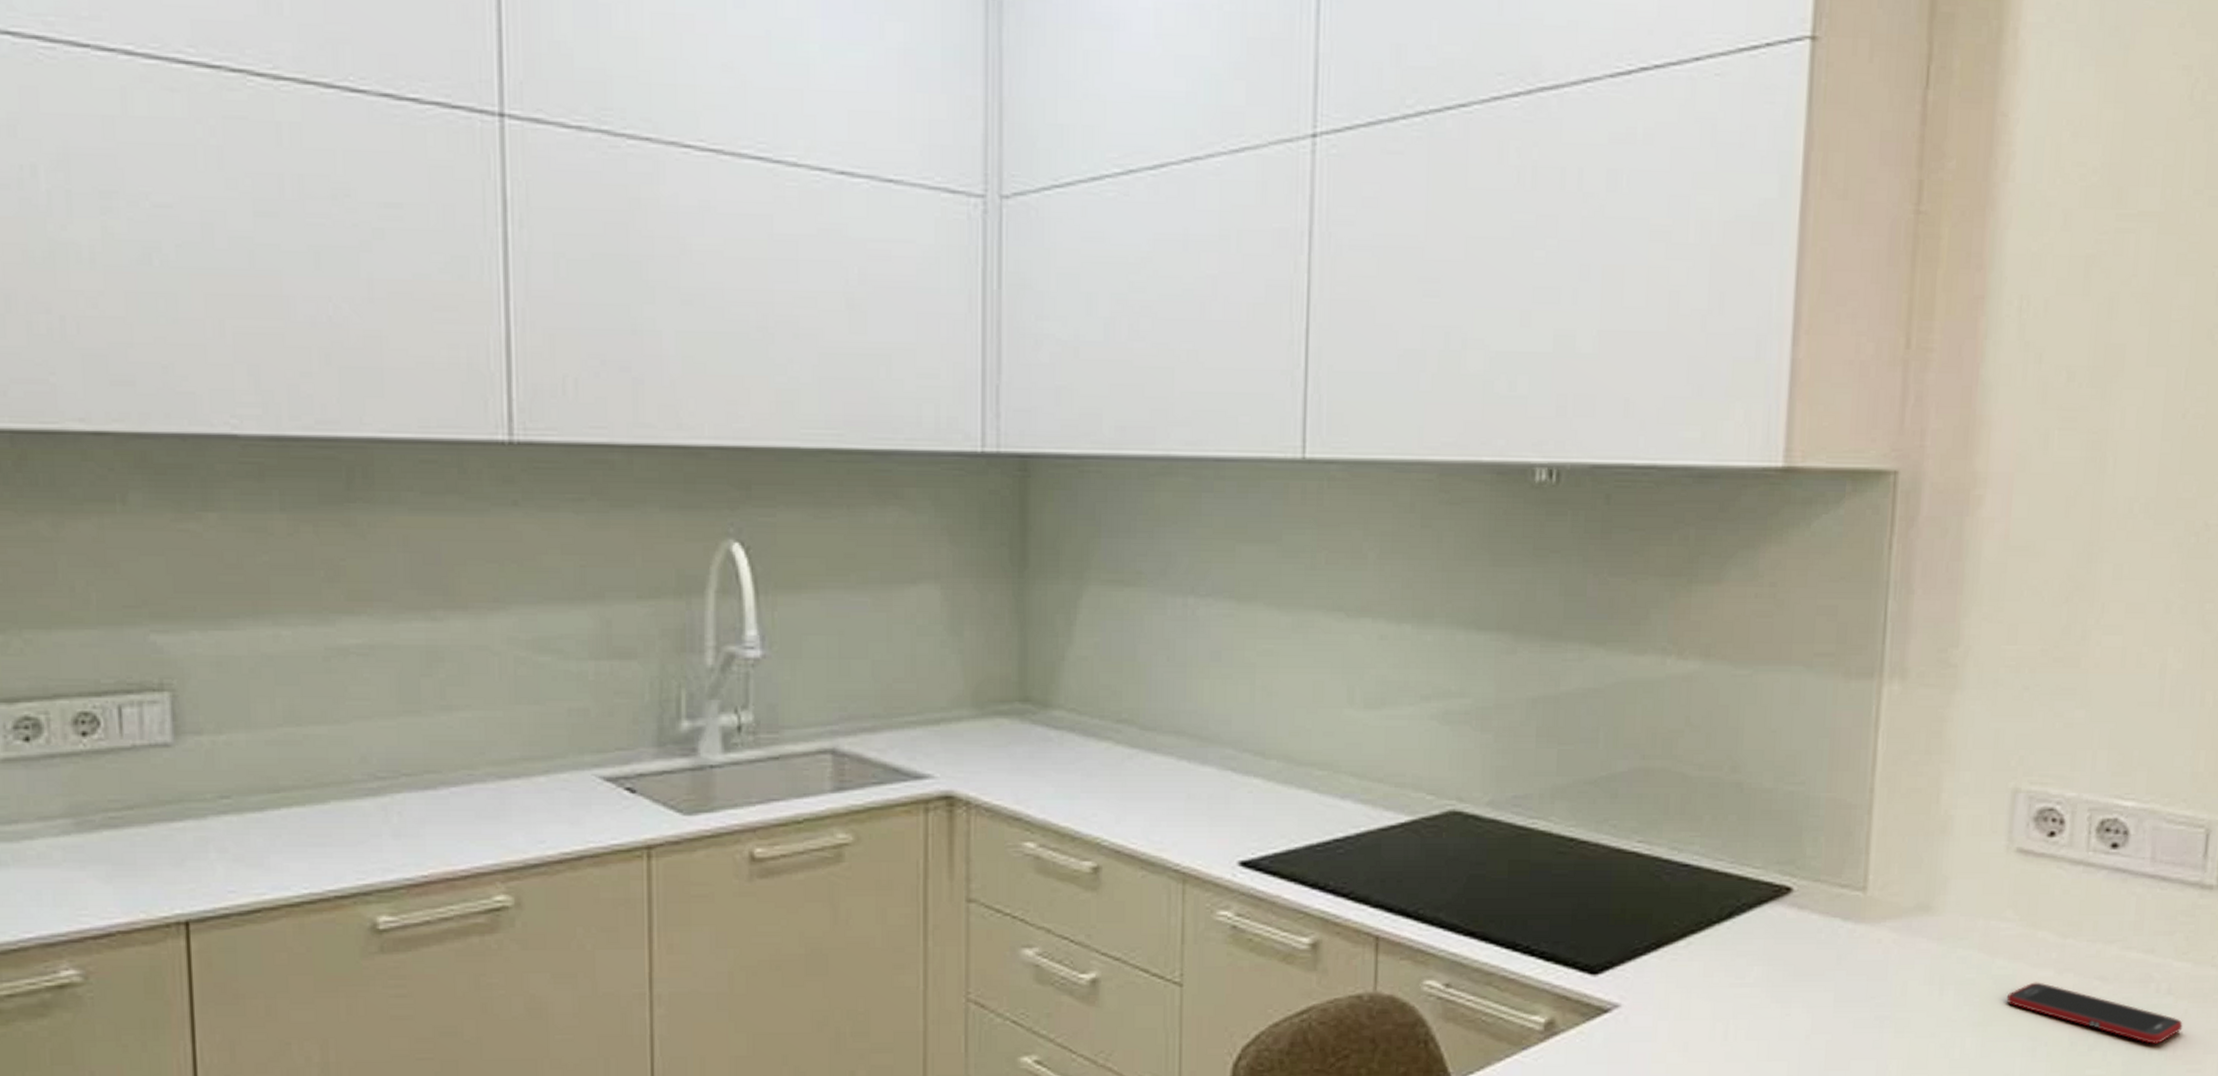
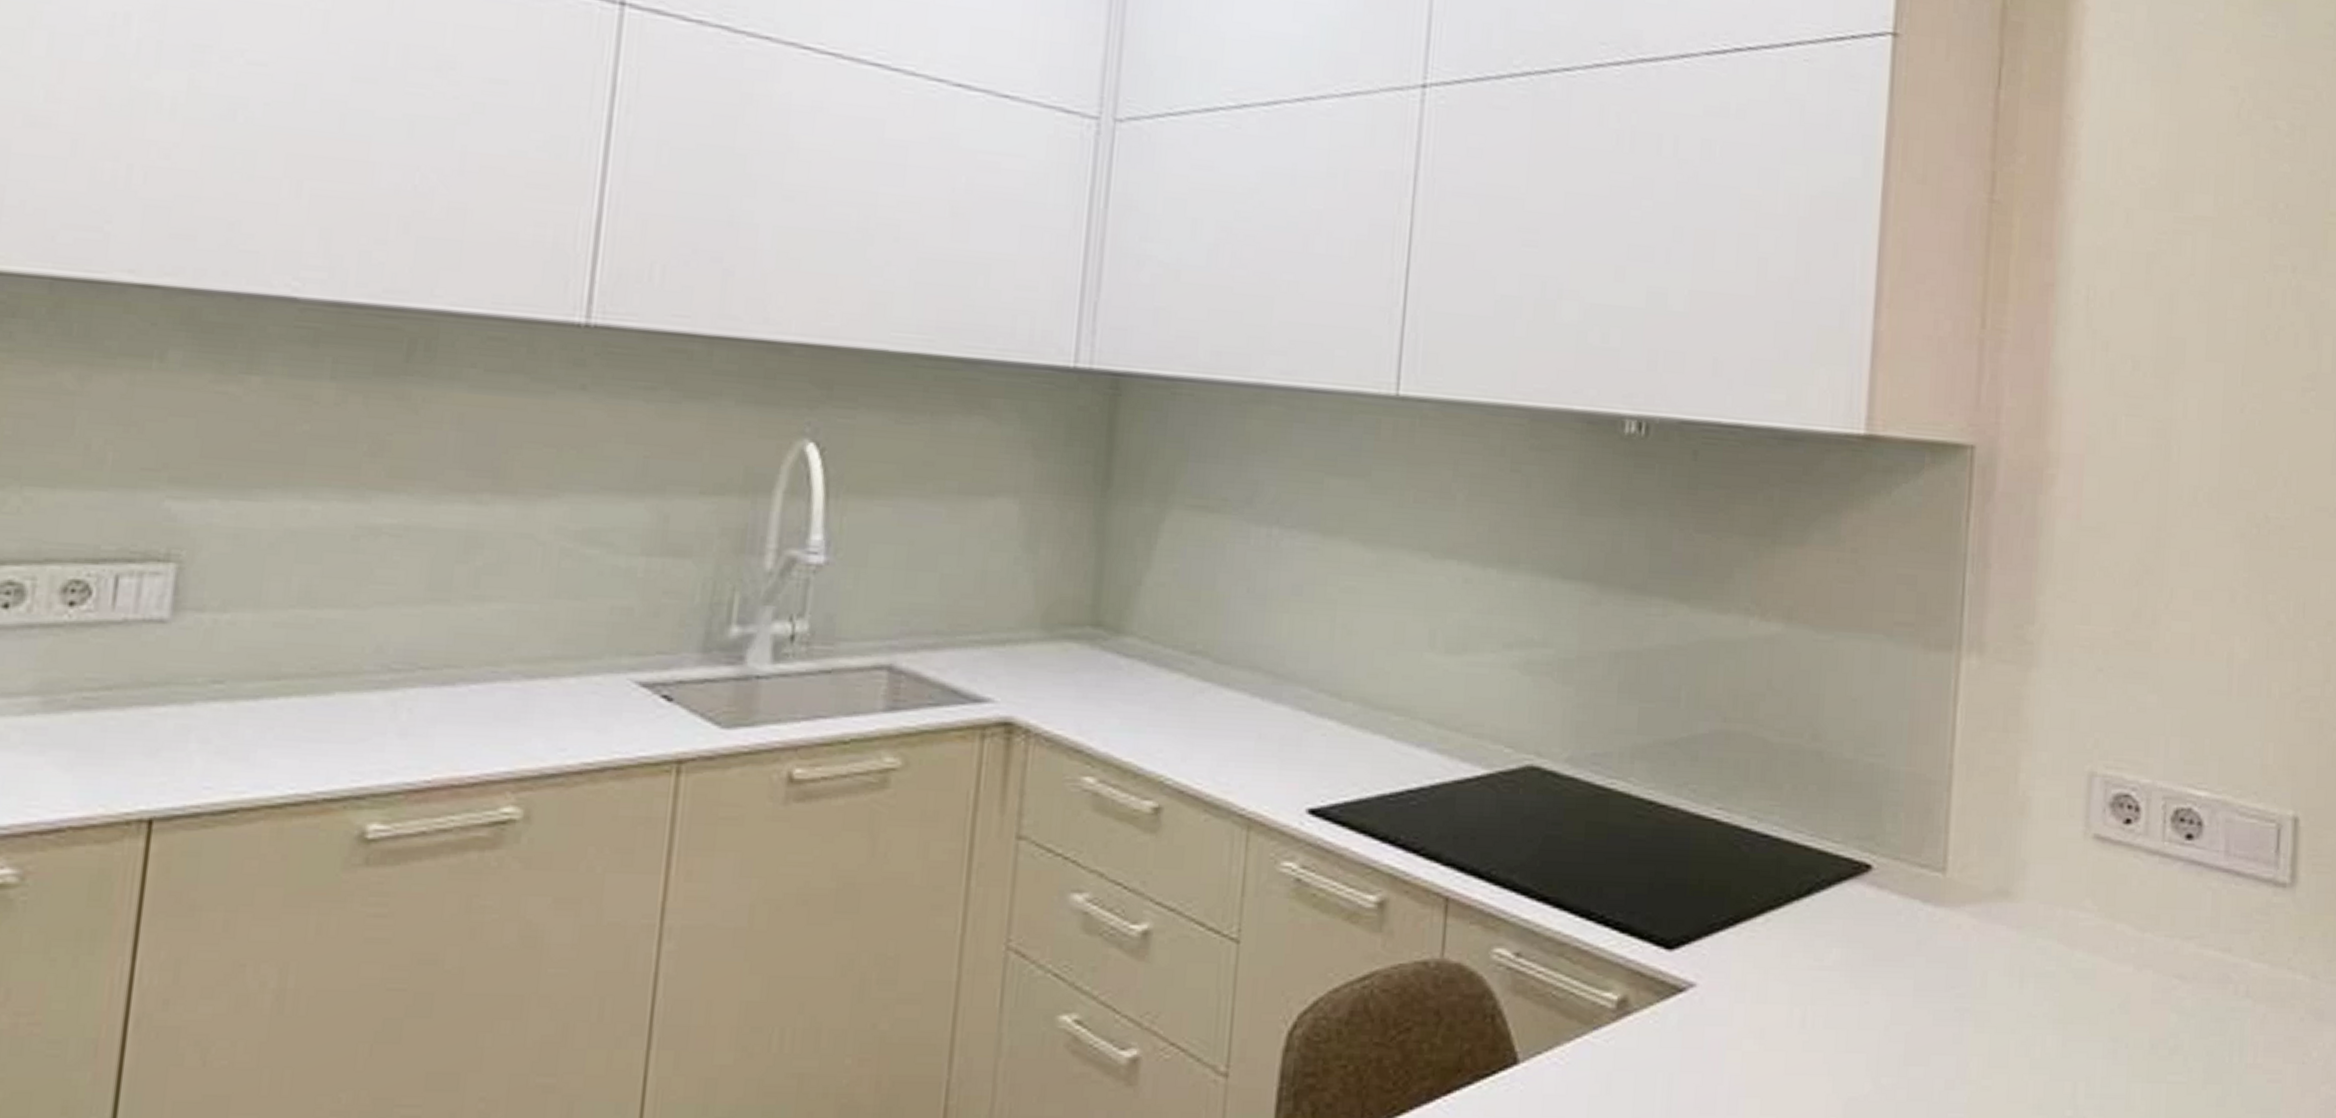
cell phone: present [2006,982,2183,1044] -> none [2086,978,2262,1050]

